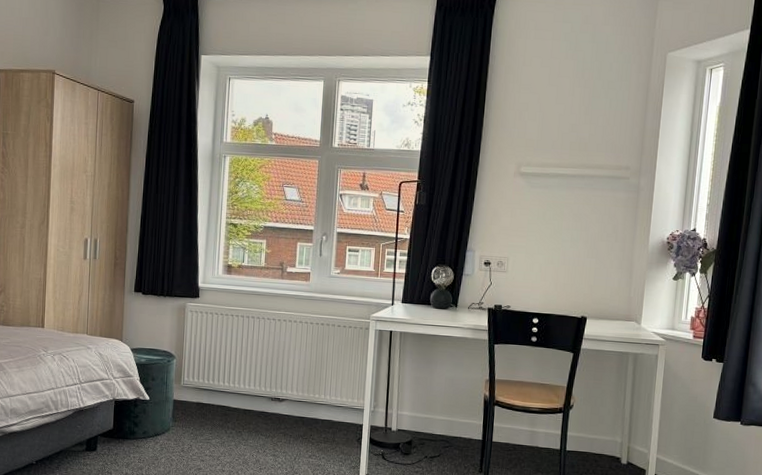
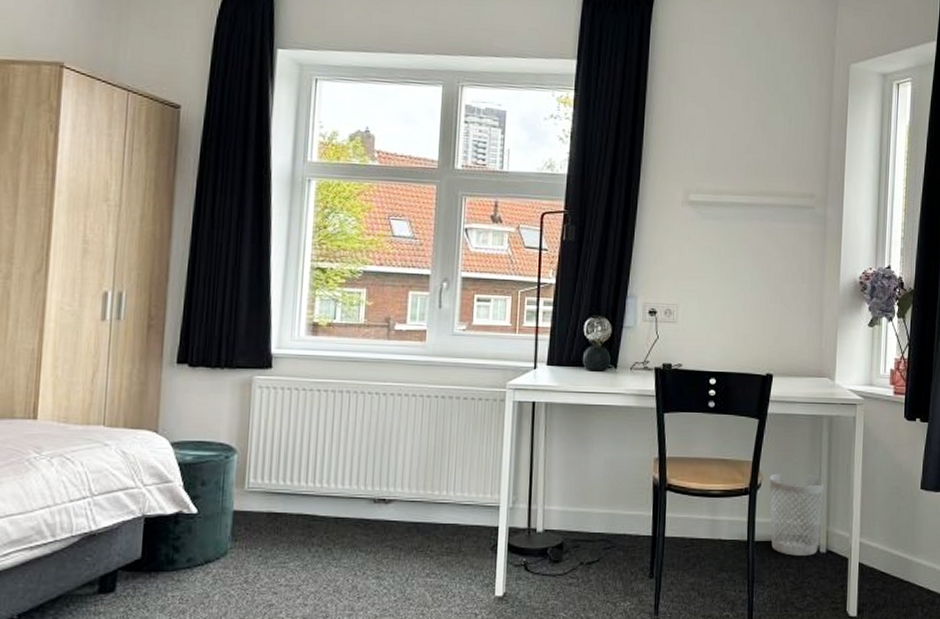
wastebasket: none [580,397,629,465] -> present [769,473,826,556]

